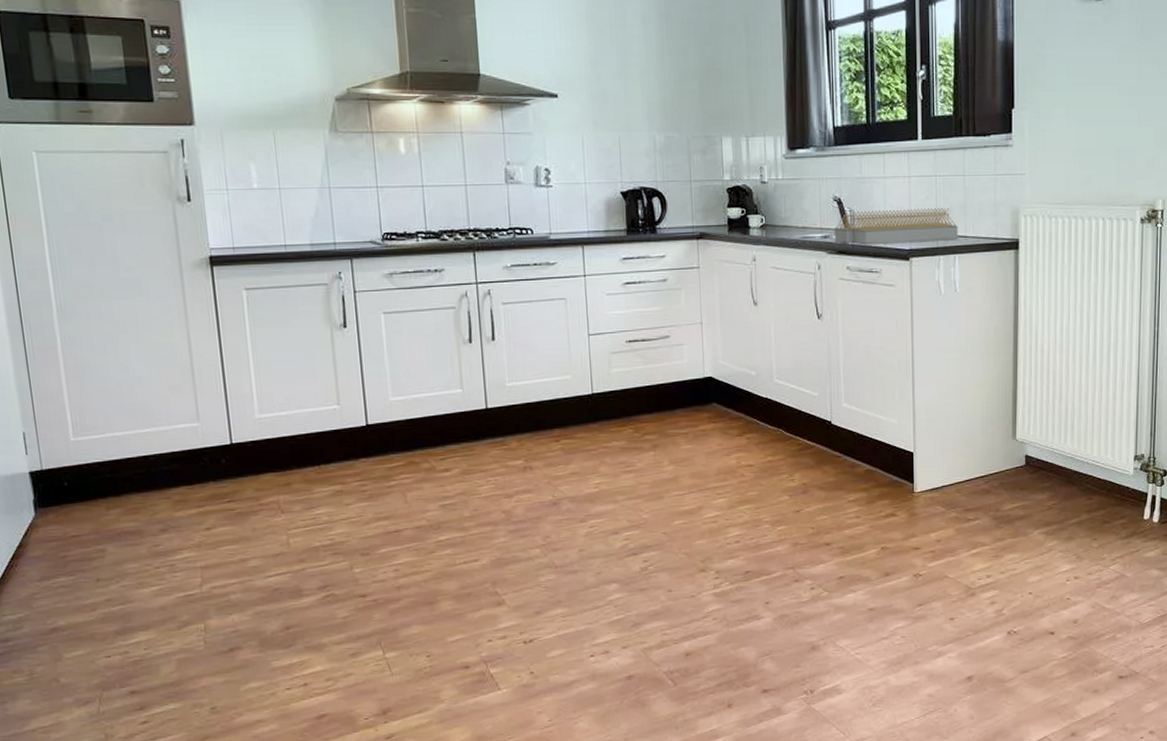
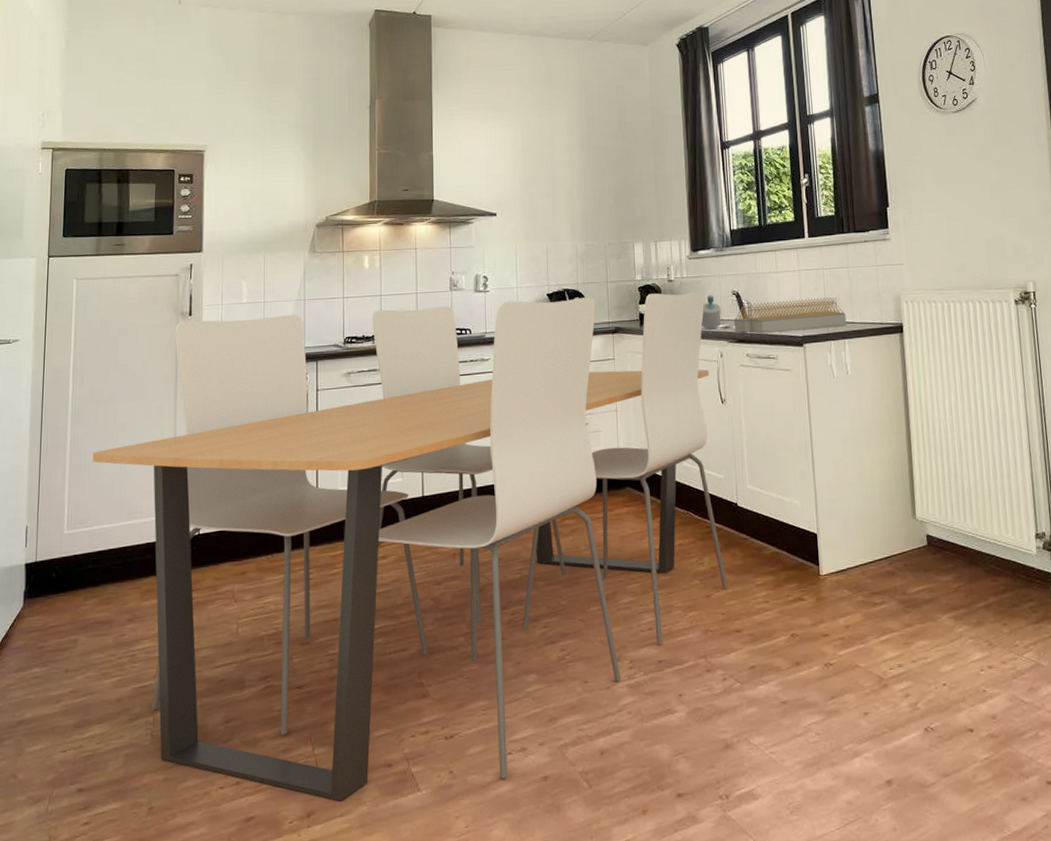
dining table: none [90,195,819,700] -> present [92,291,728,802]
soap dispenser: none [798,200,820,239] -> present [701,295,722,330]

